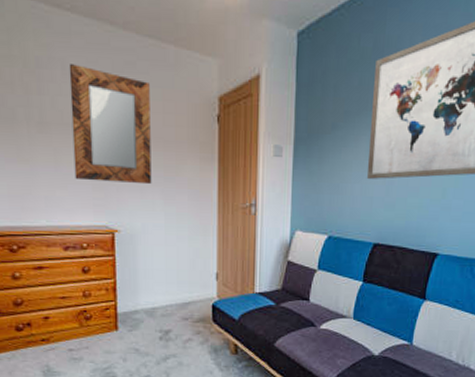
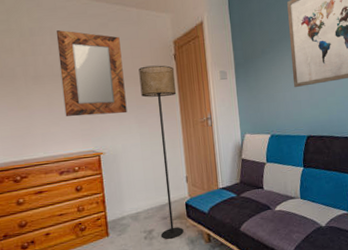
floor lamp: none [170,126,216,344] -> present [138,65,184,239]

